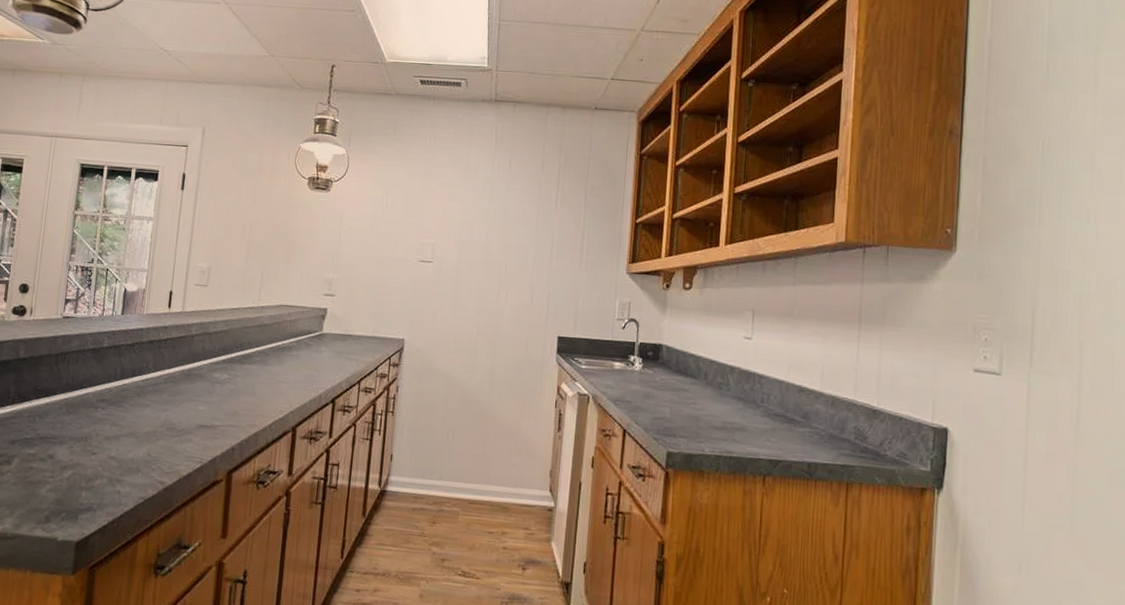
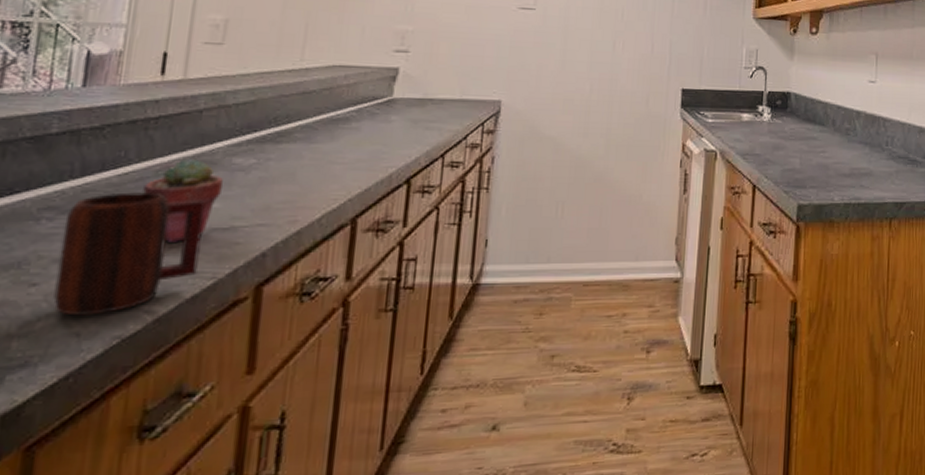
mug: none [105,393,196,480] -> present [53,192,206,316]
potted succulent: none [156,371,207,433] -> present [141,158,224,242]

